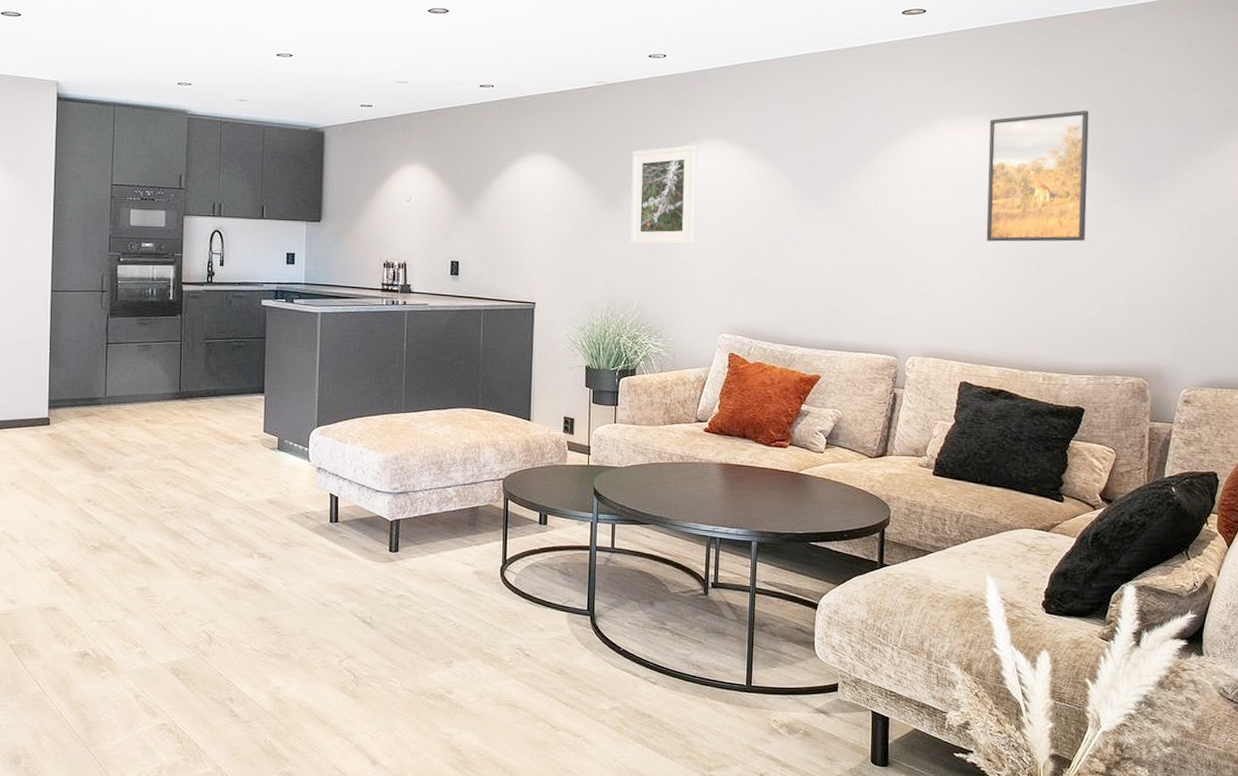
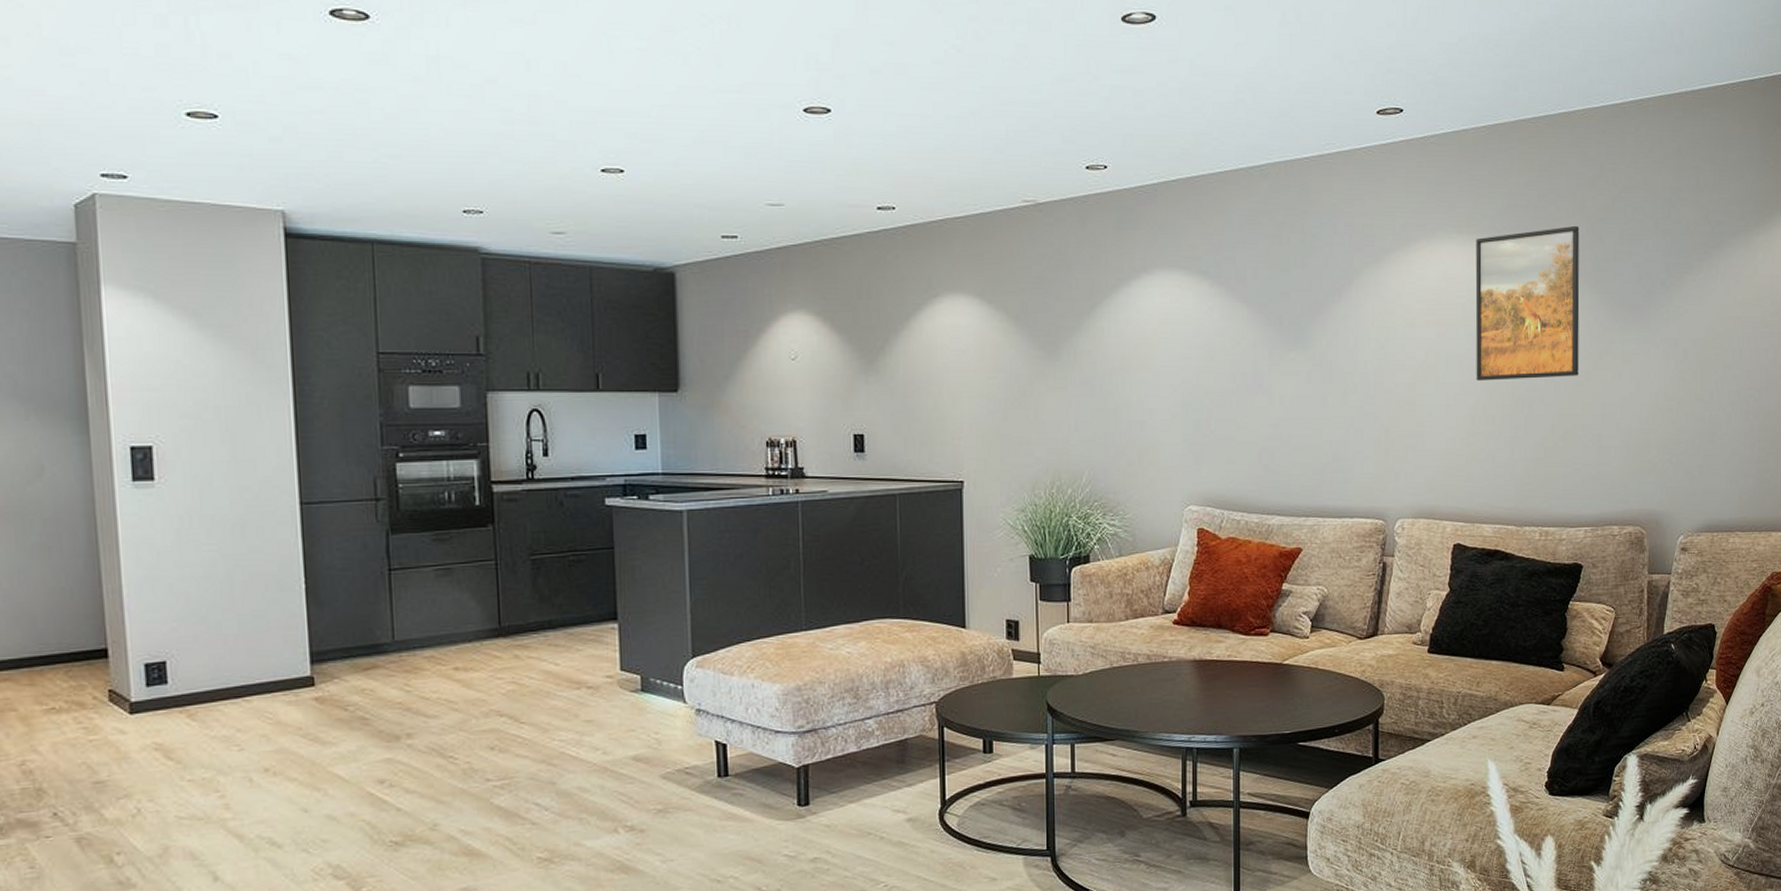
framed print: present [629,144,698,245] -> none [1073,277,1152,403]

